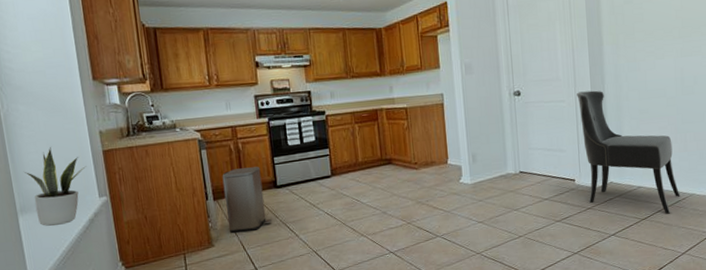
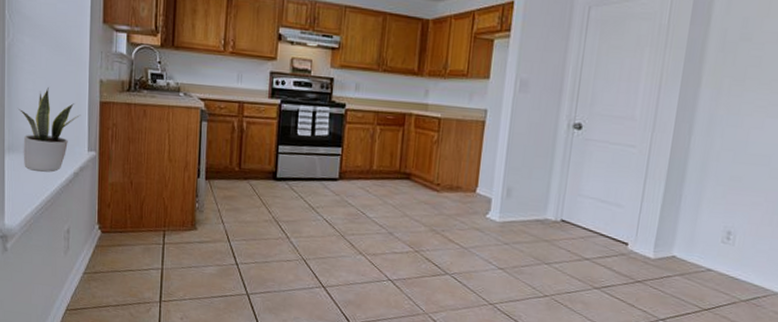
pedal bin: present [222,167,273,234] -> none [215,149,265,223]
dining chair: present [577,90,680,214] -> none [639,139,765,311]

